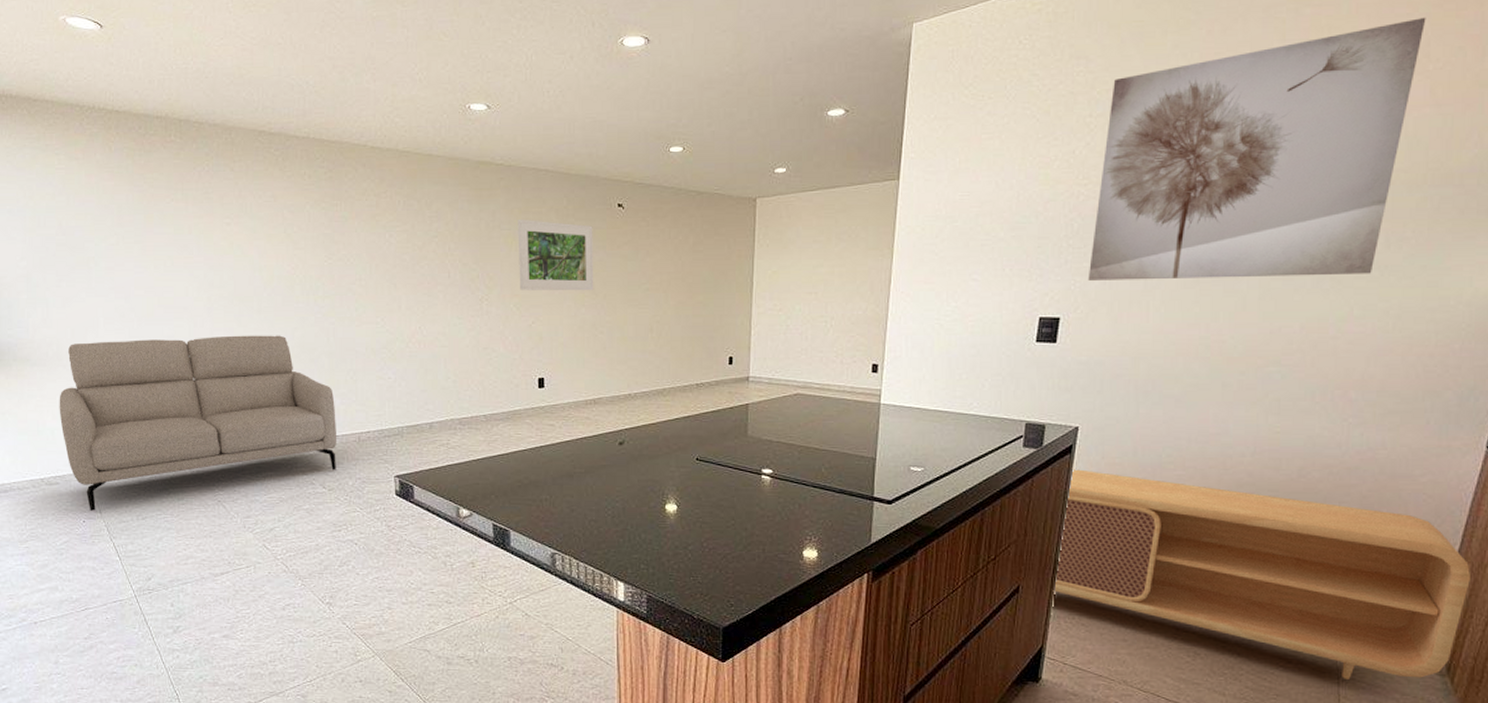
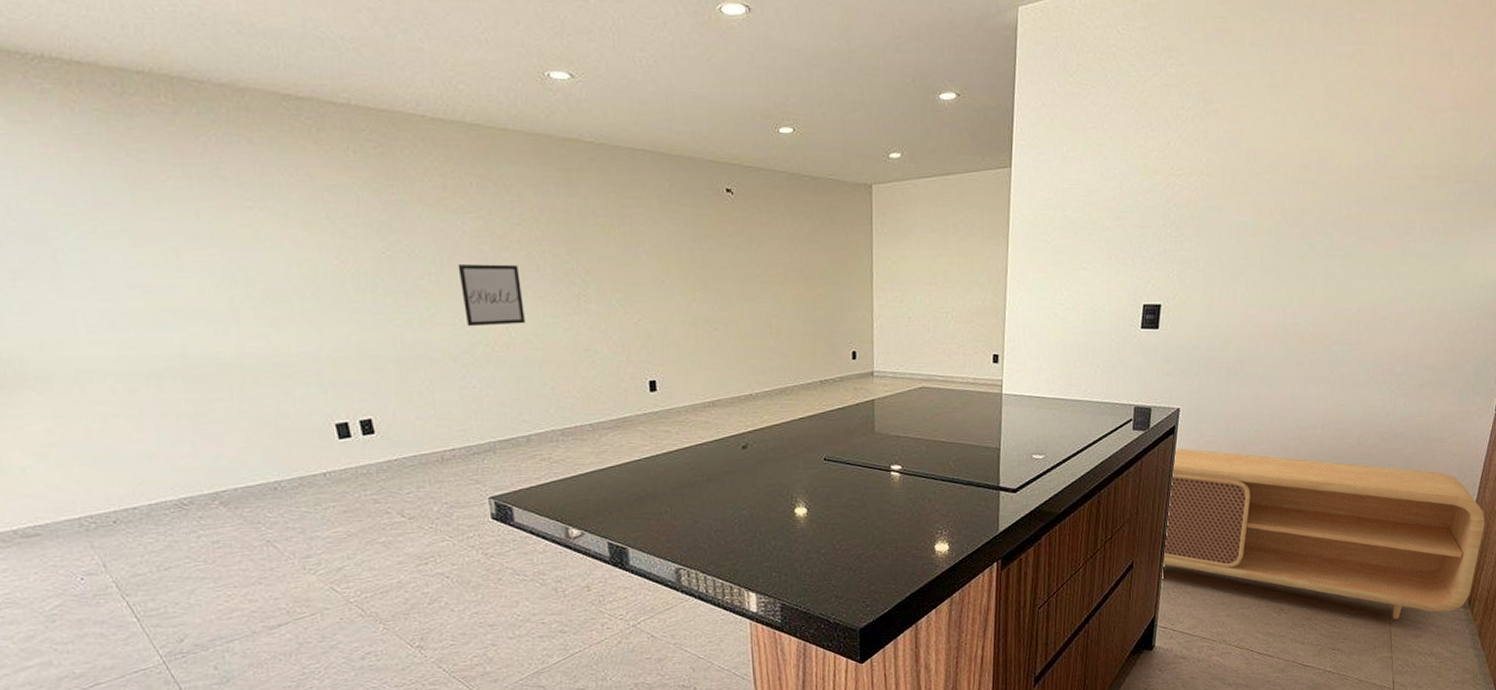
sofa: present [59,335,336,511] -> none [29,341,417,565]
wall art: none [383,271,435,325] -> present [458,264,525,327]
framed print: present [518,220,594,291] -> none [614,205,706,285]
wall art: present [1088,17,1426,280] -> none [1184,27,1450,268]

